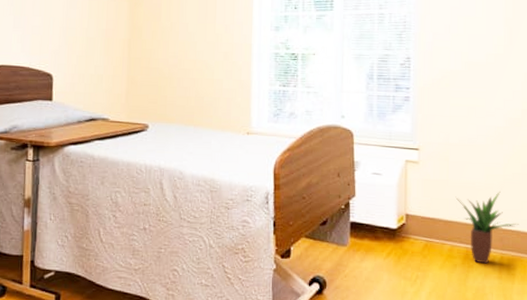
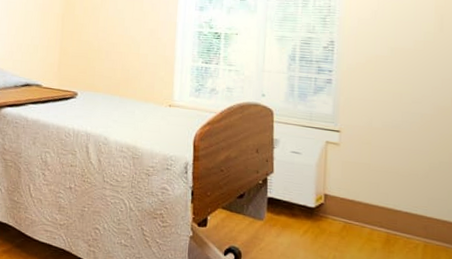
potted plant: present [455,191,520,264] -> none [377,178,446,251]

